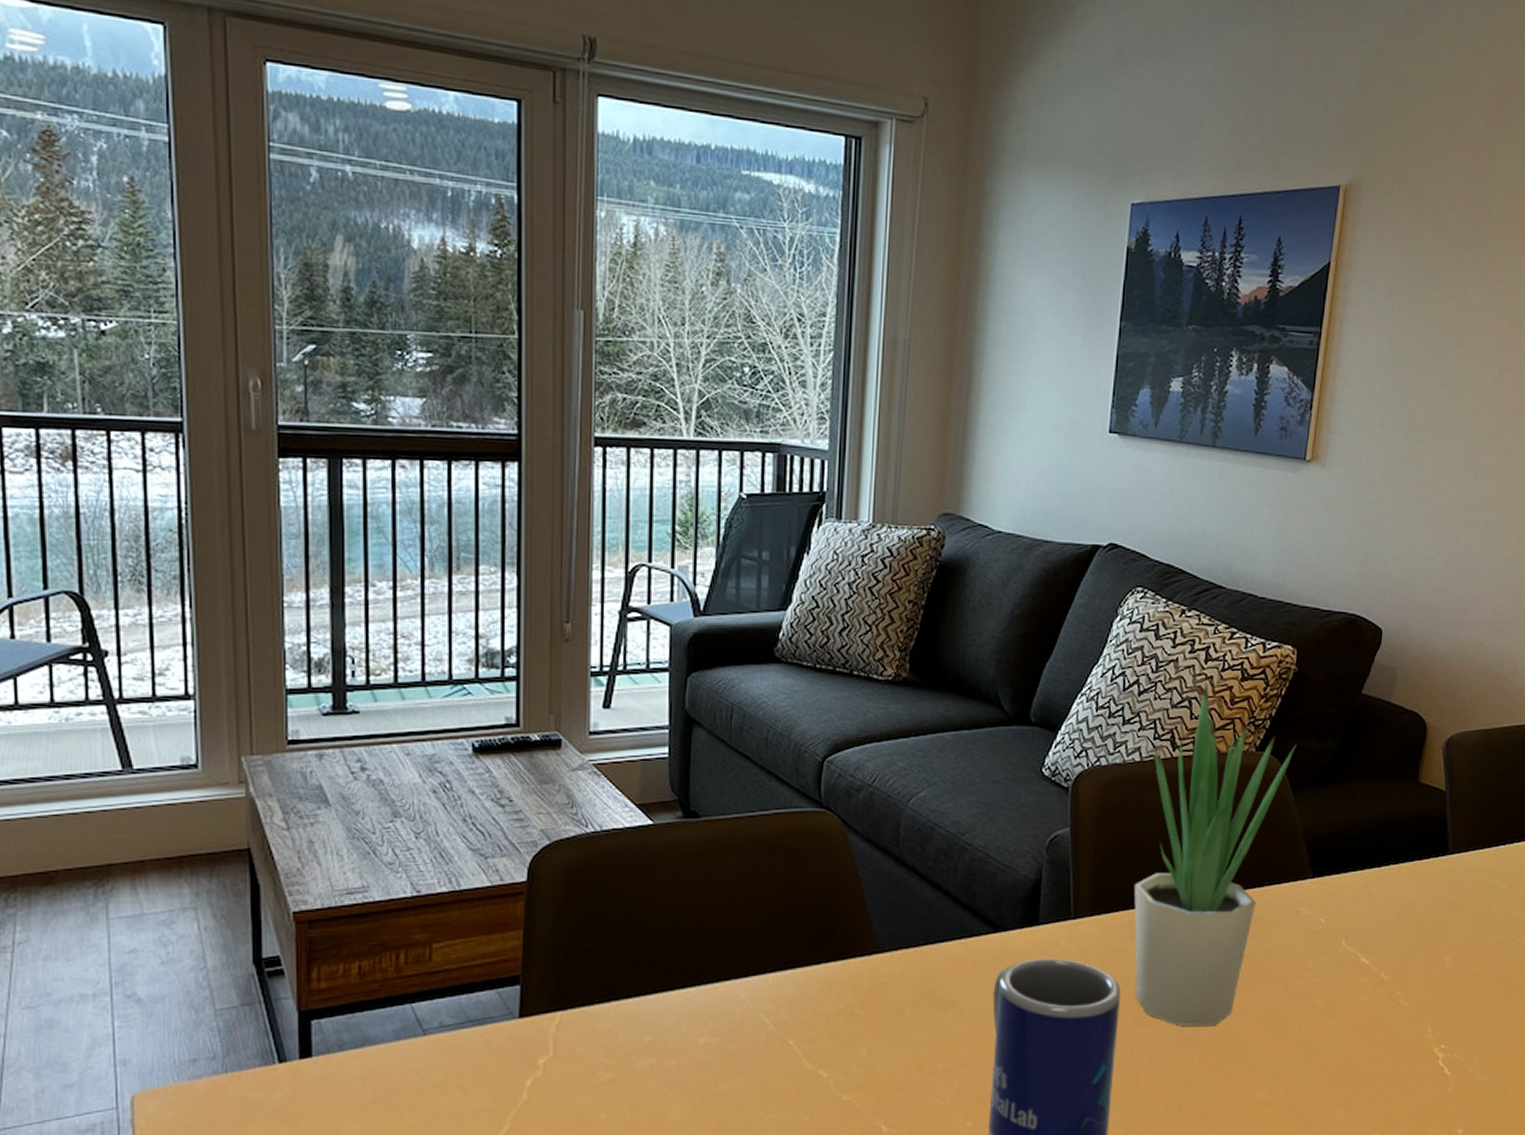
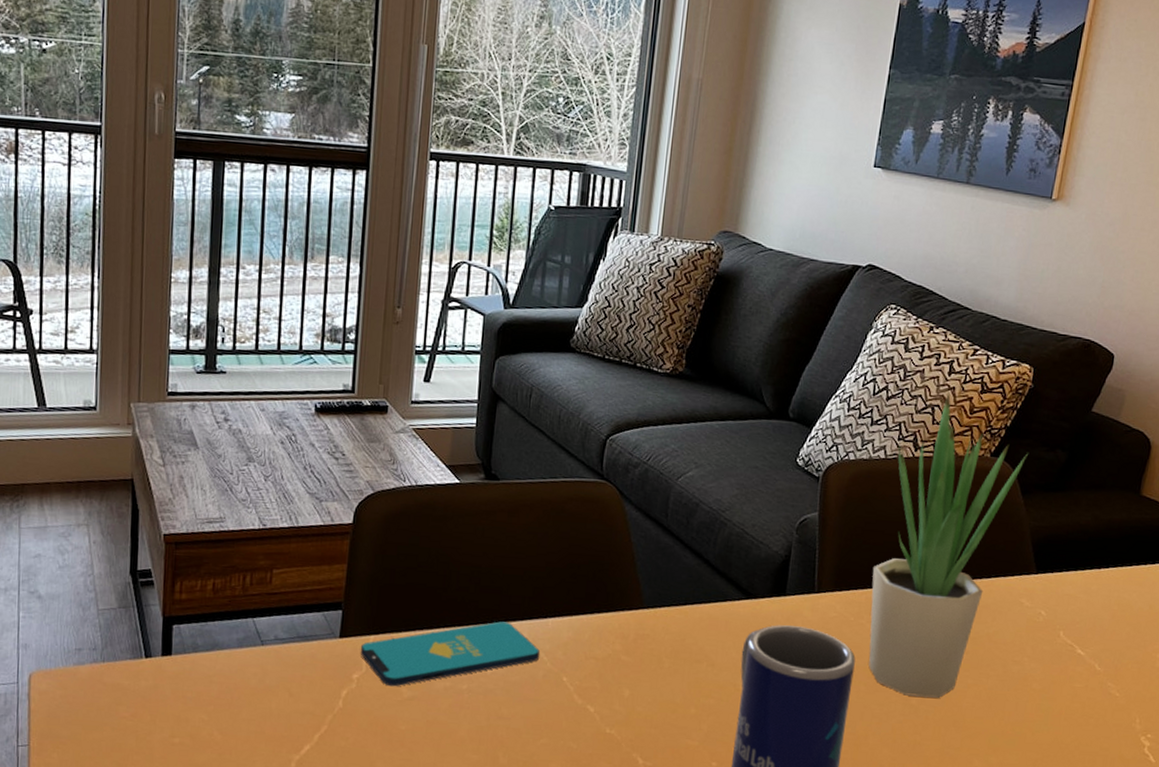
smartphone: none [545,982,761,1070] -> present [360,621,541,687]

